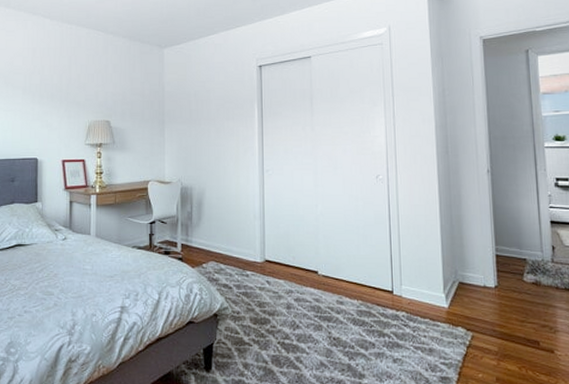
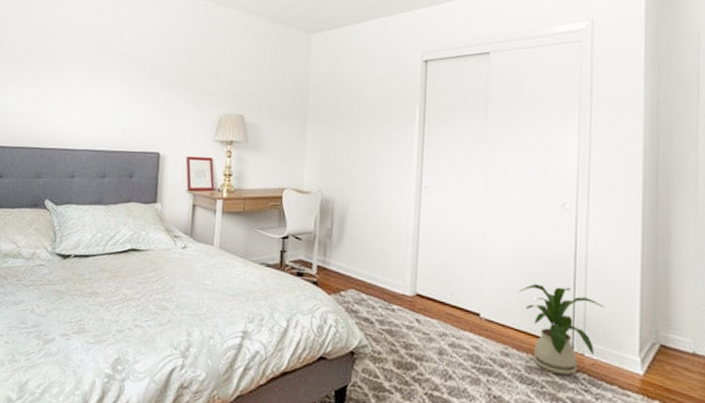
house plant: none [347,242,415,315] -> present [519,283,605,376]

